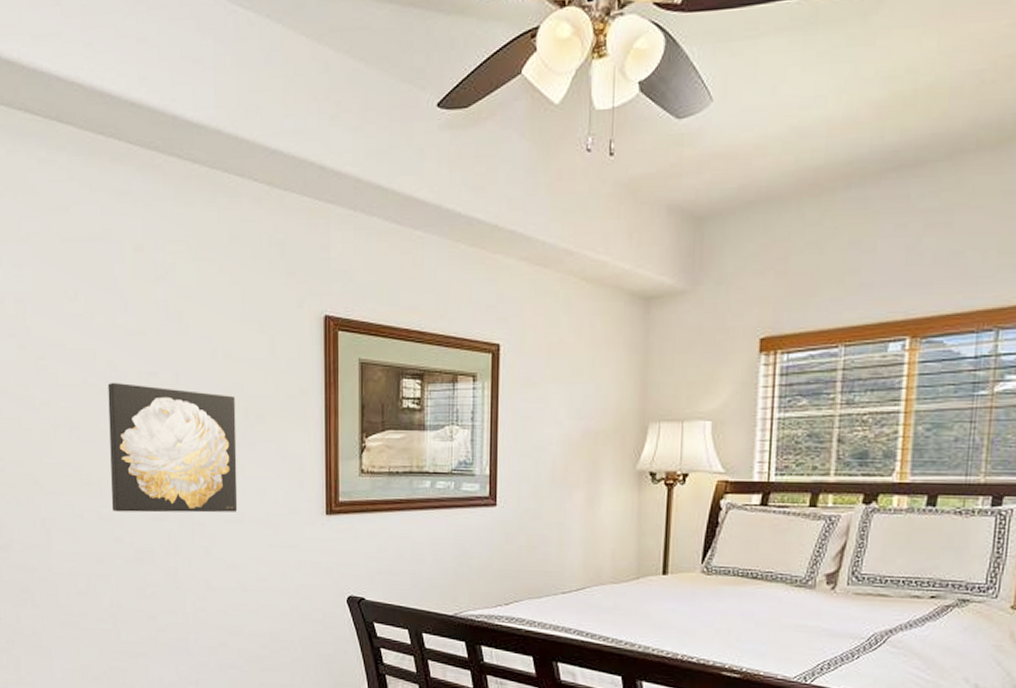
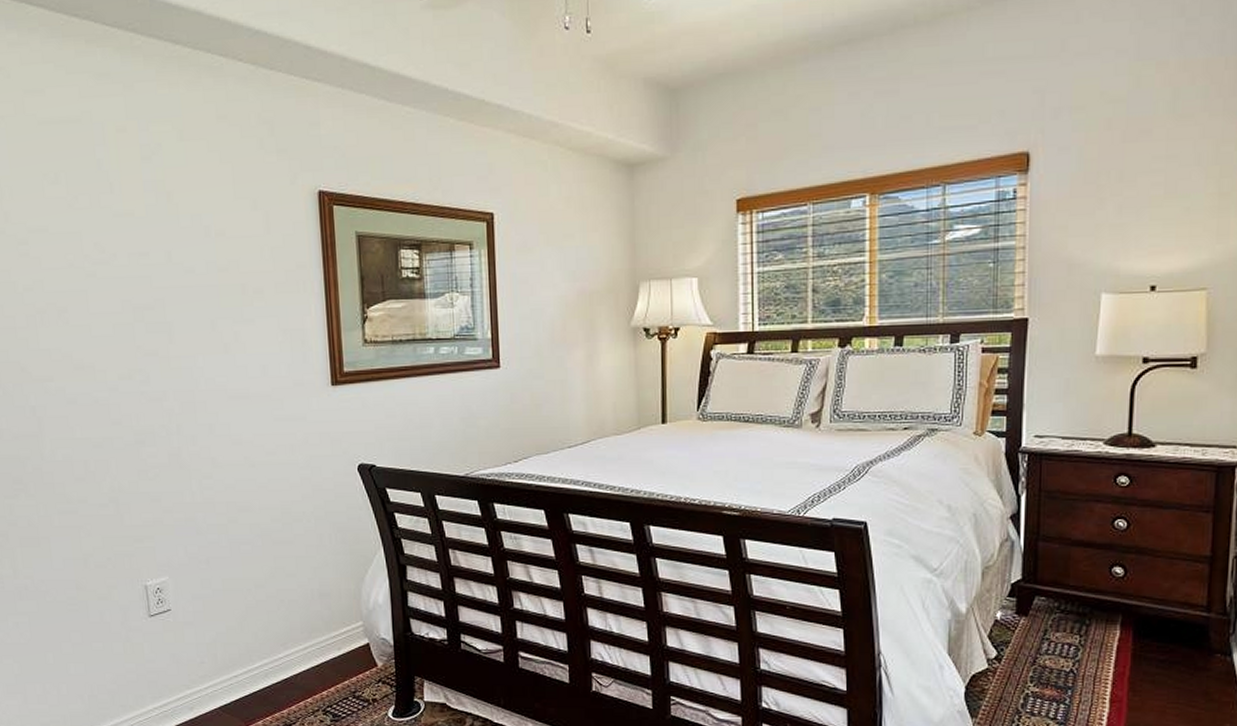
wall art: present [108,382,238,513] -> none [96,264,241,395]

